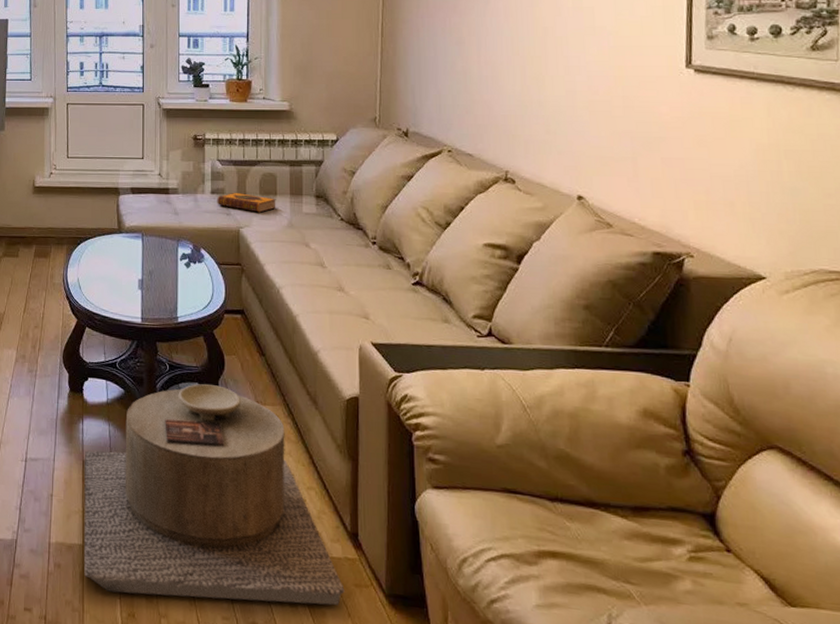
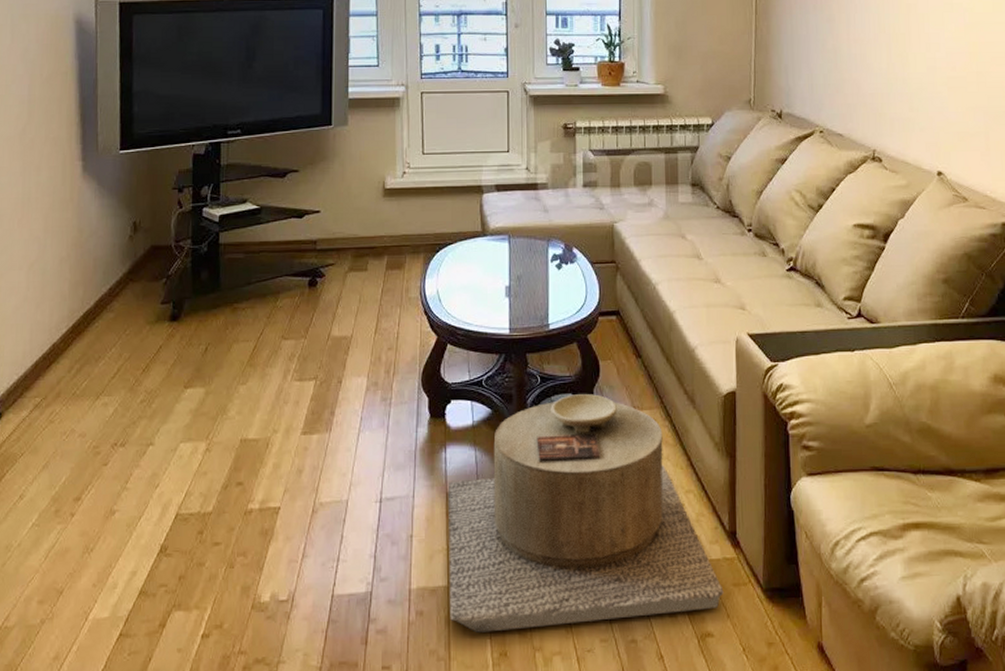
hardback book: present [217,192,276,213] -> none [589,184,652,205]

